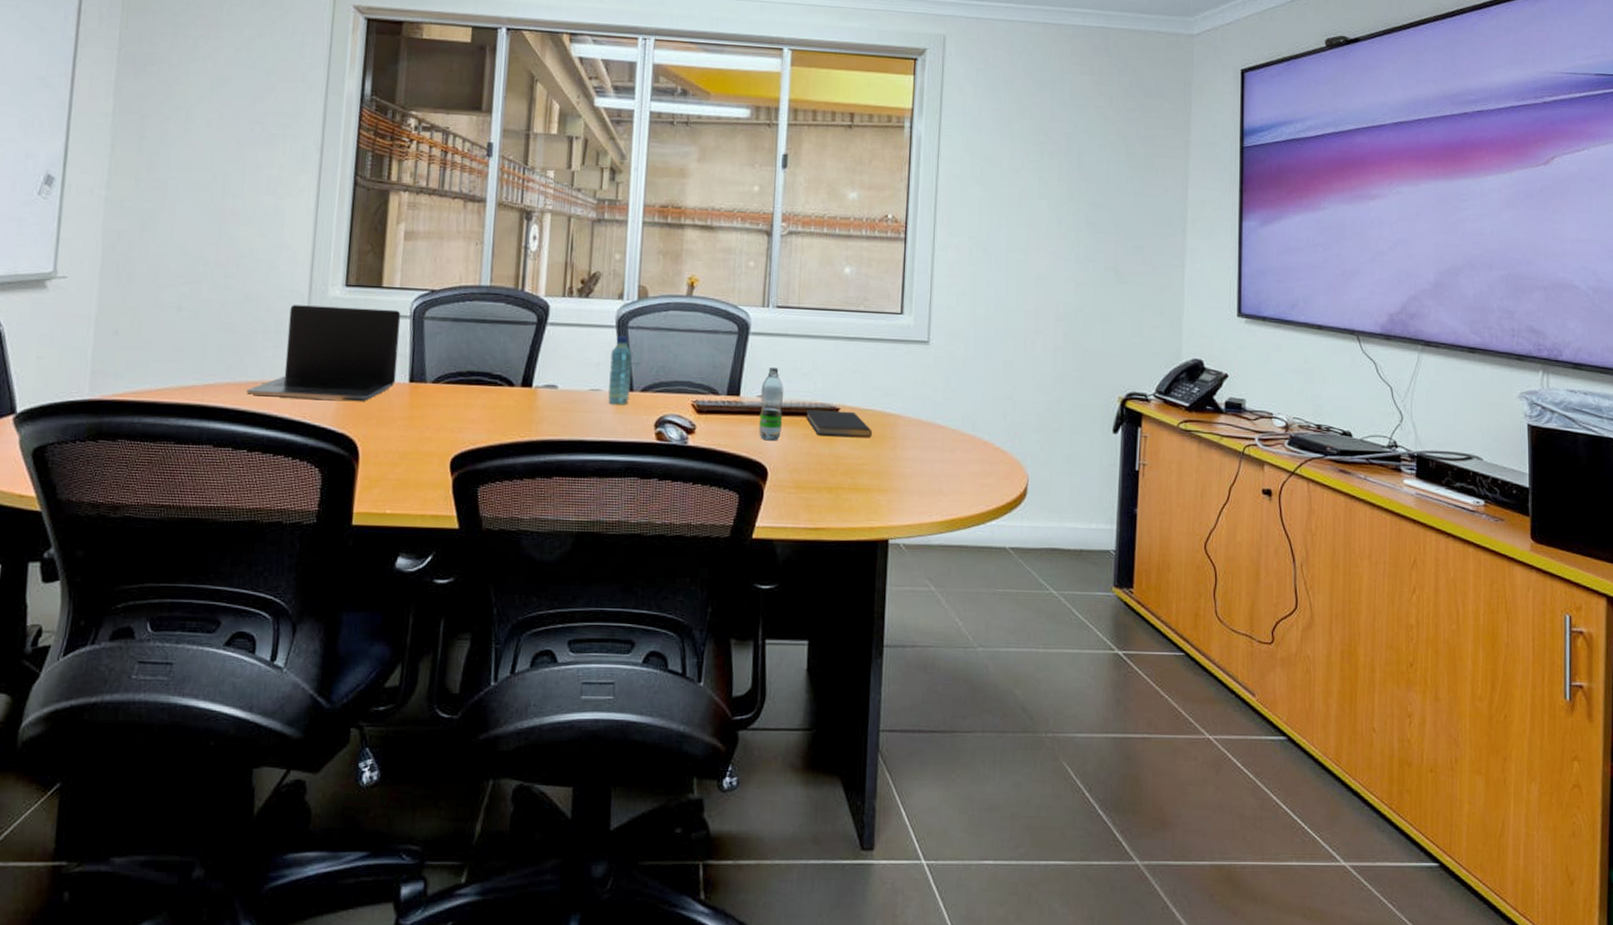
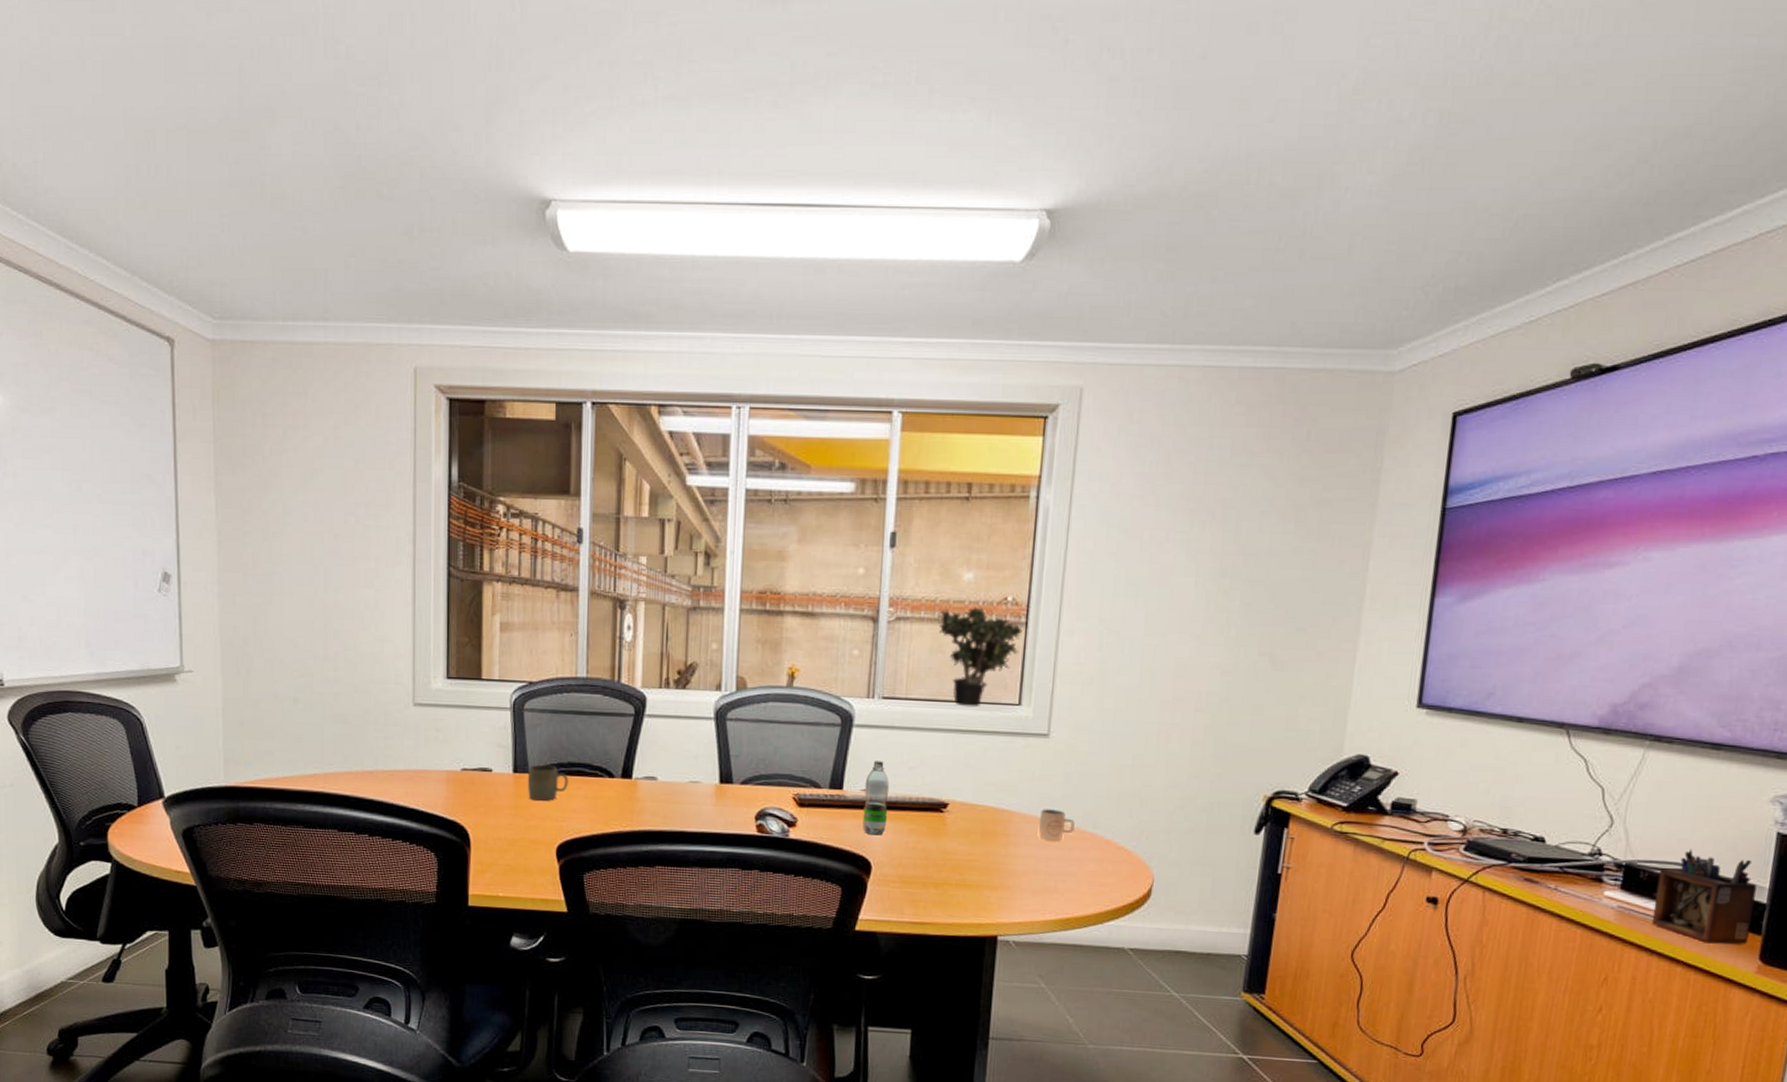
laptop computer: present [246,305,401,401] -> none [363,697,501,790]
mug: none [423,373,467,411] -> present [527,764,568,801]
water bottle: present [608,335,632,406] -> none [708,727,731,798]
hardcover book: present [806,410,873,437] -> none [912,804,984,833]
potted plant: none [825,223,902,316] -> present [936,607,1023,708]
mug: none [923,412,955,445] -> present [1039,809,1075,843]
desk organizer: none [1444,440,1520,526] -> present [1651,849,1757,944]

